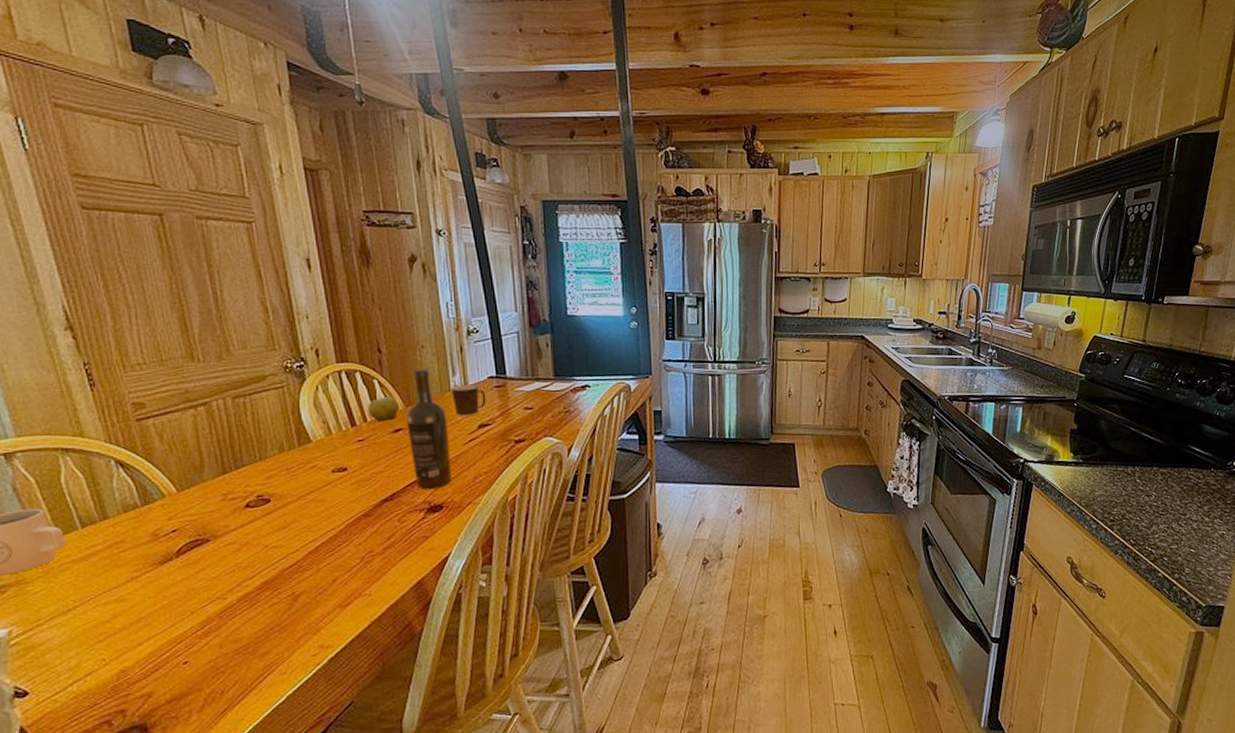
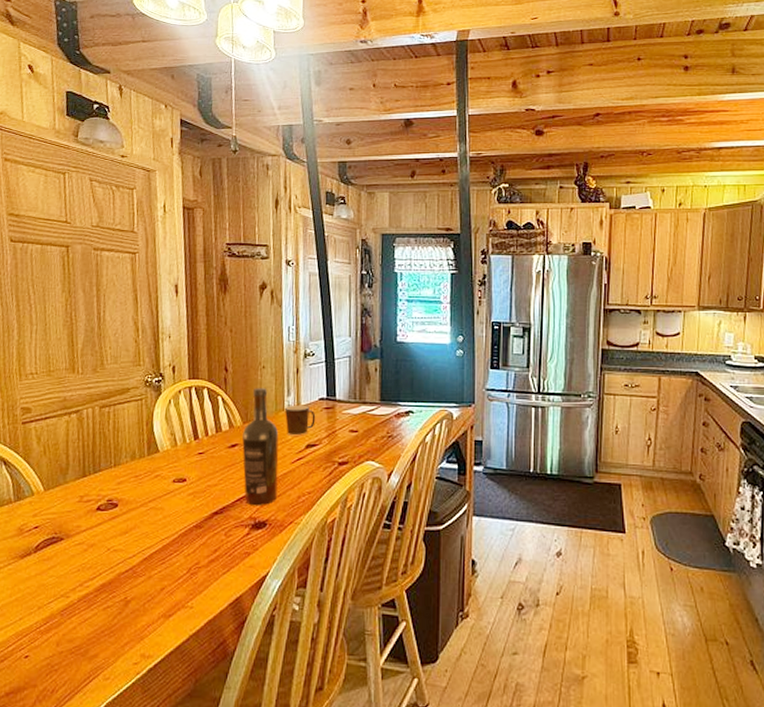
fruit: present [368,396,399,422] -> none [210,412,237,437]

